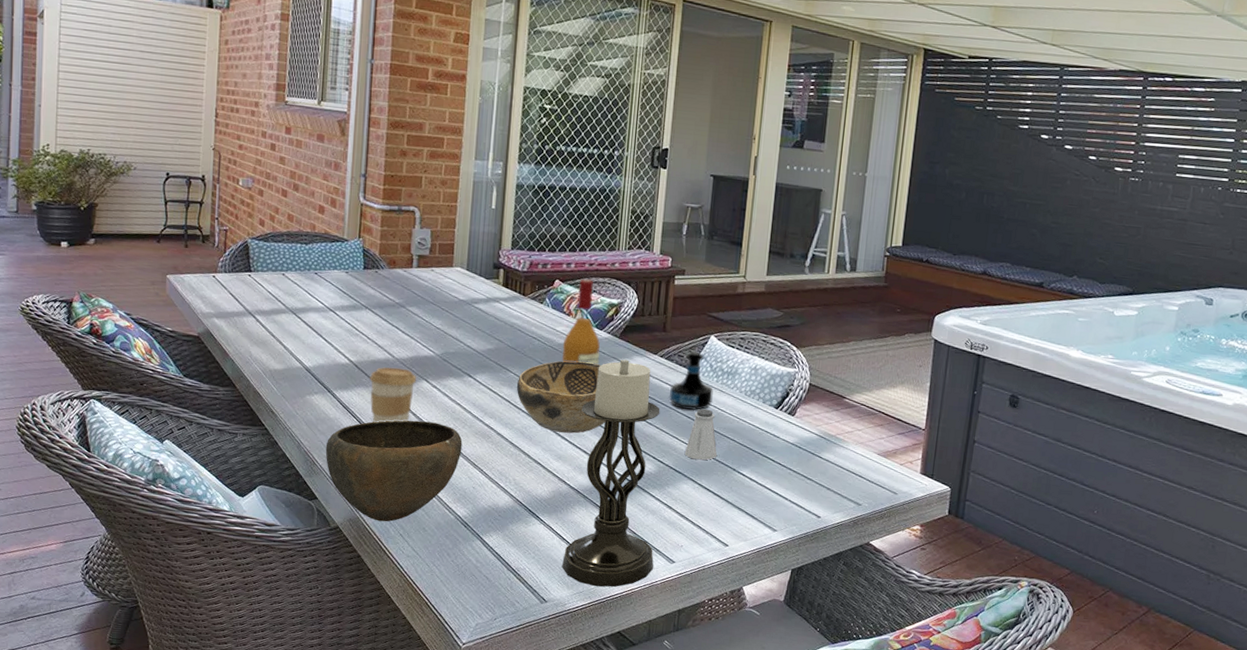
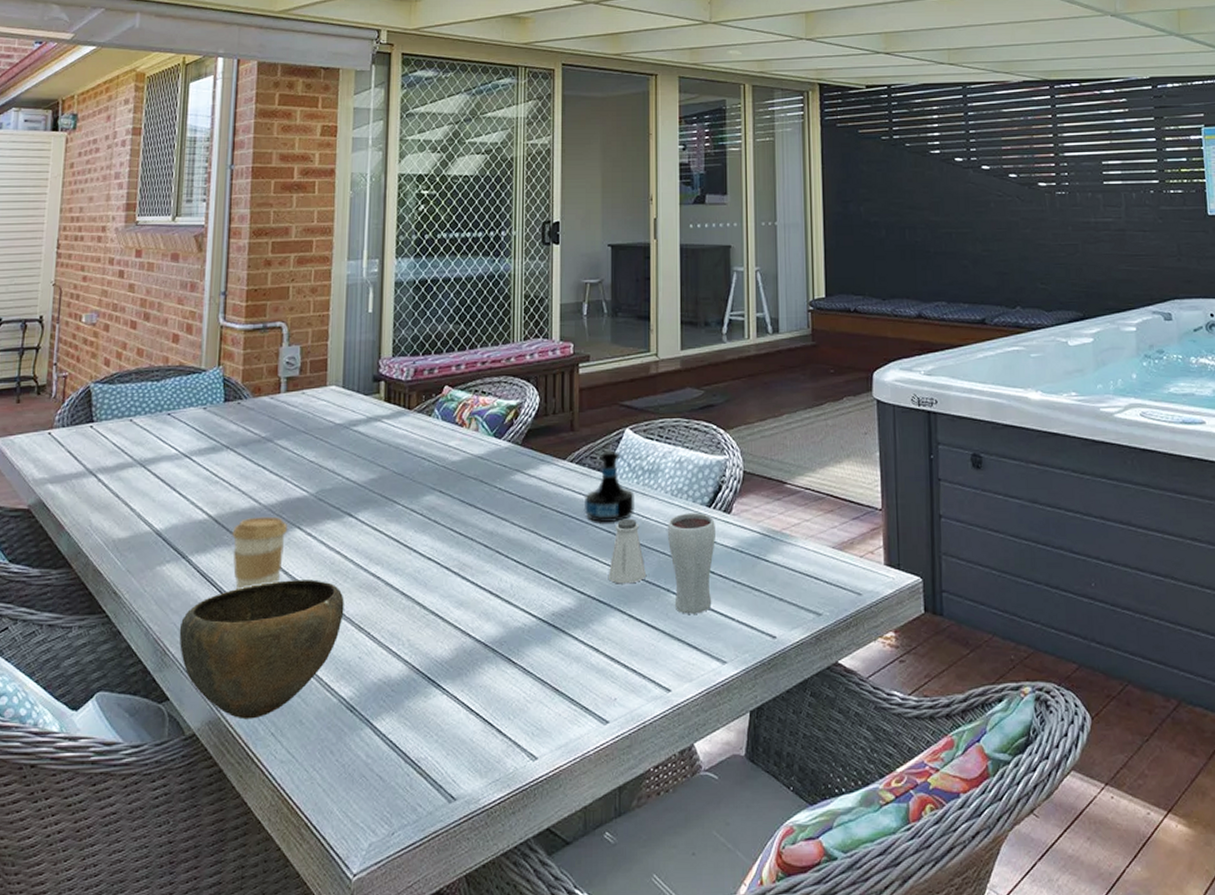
decorative bowl: present [516,360,606,434] -> none [405,480,513,572]
wine bottle: present [562,279,600,365] -> none [456,380,501,483]
candle holder: present [562,359,661,588] -> none [472,470,583,770]
drinking glass: none [738,410,780,491] -> present [667,512,715,614]

